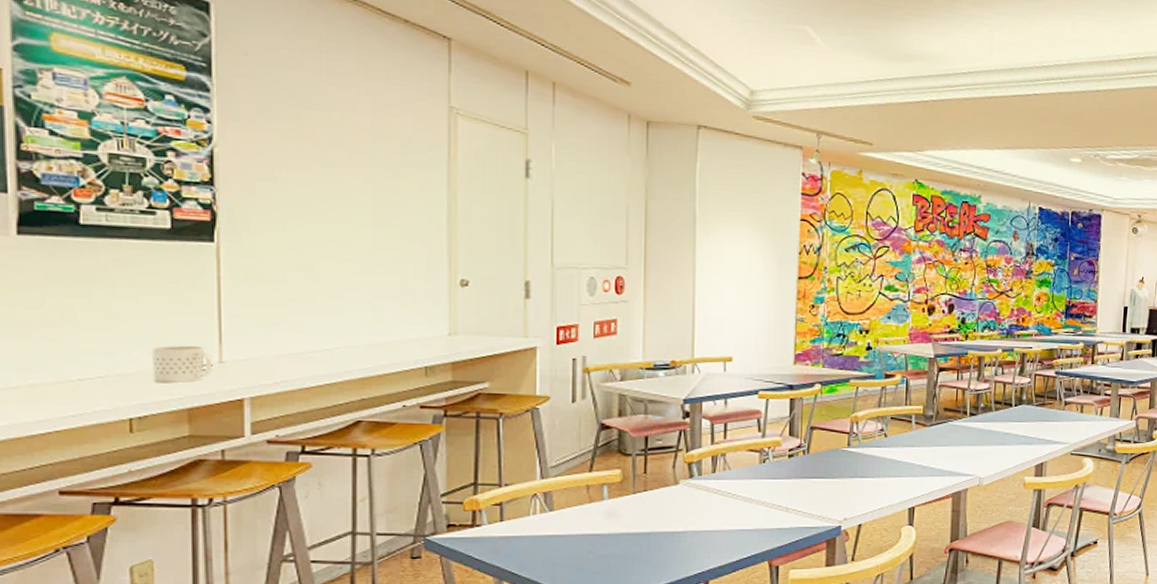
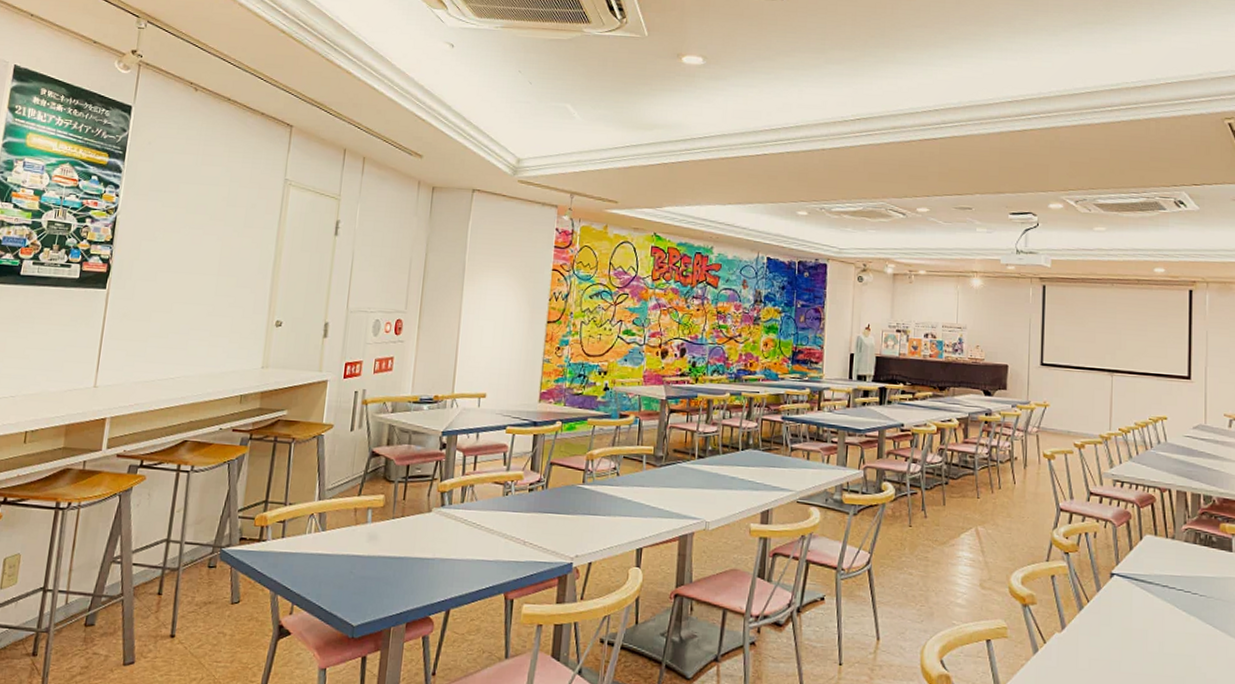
mug: present [153,345,213,383] -> none [47,372,90,403]

